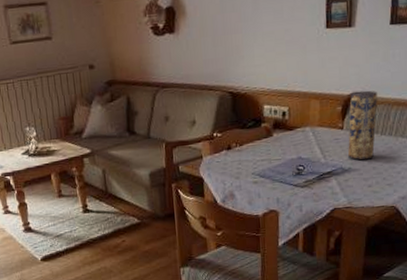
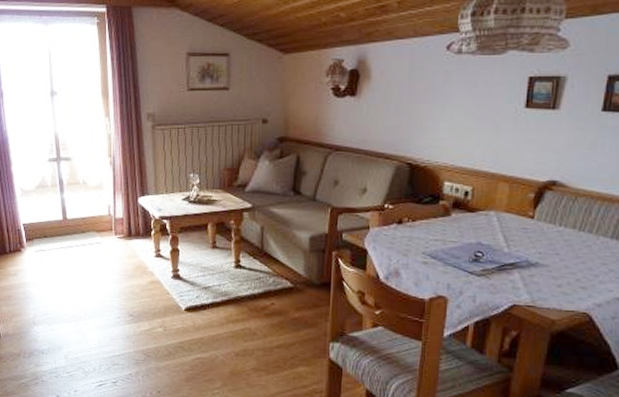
vase: present [348,90,377,161] -> none [537,179,579,256]

